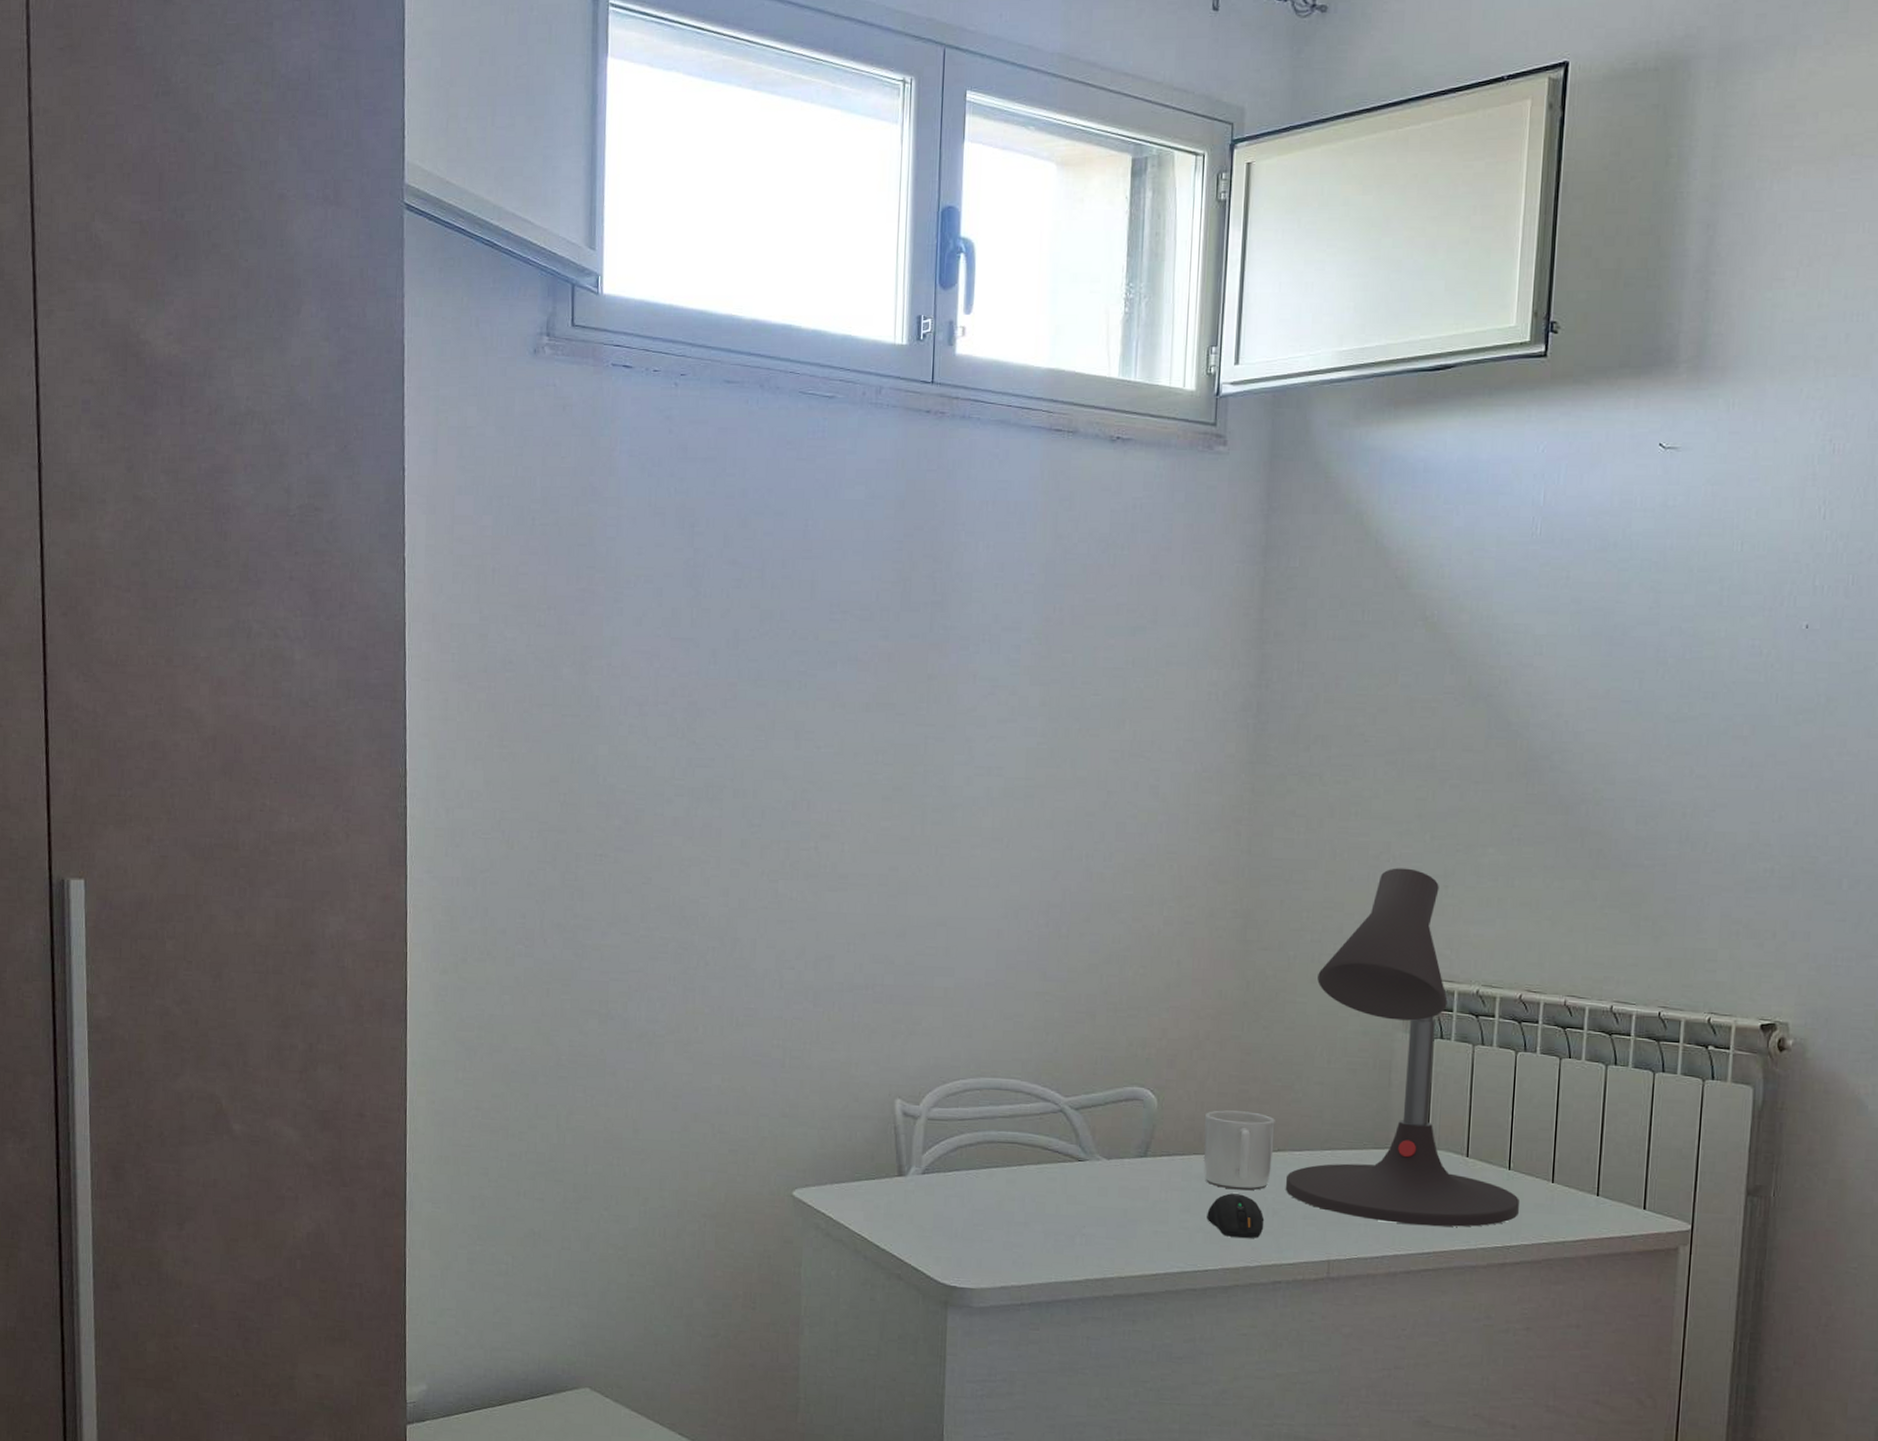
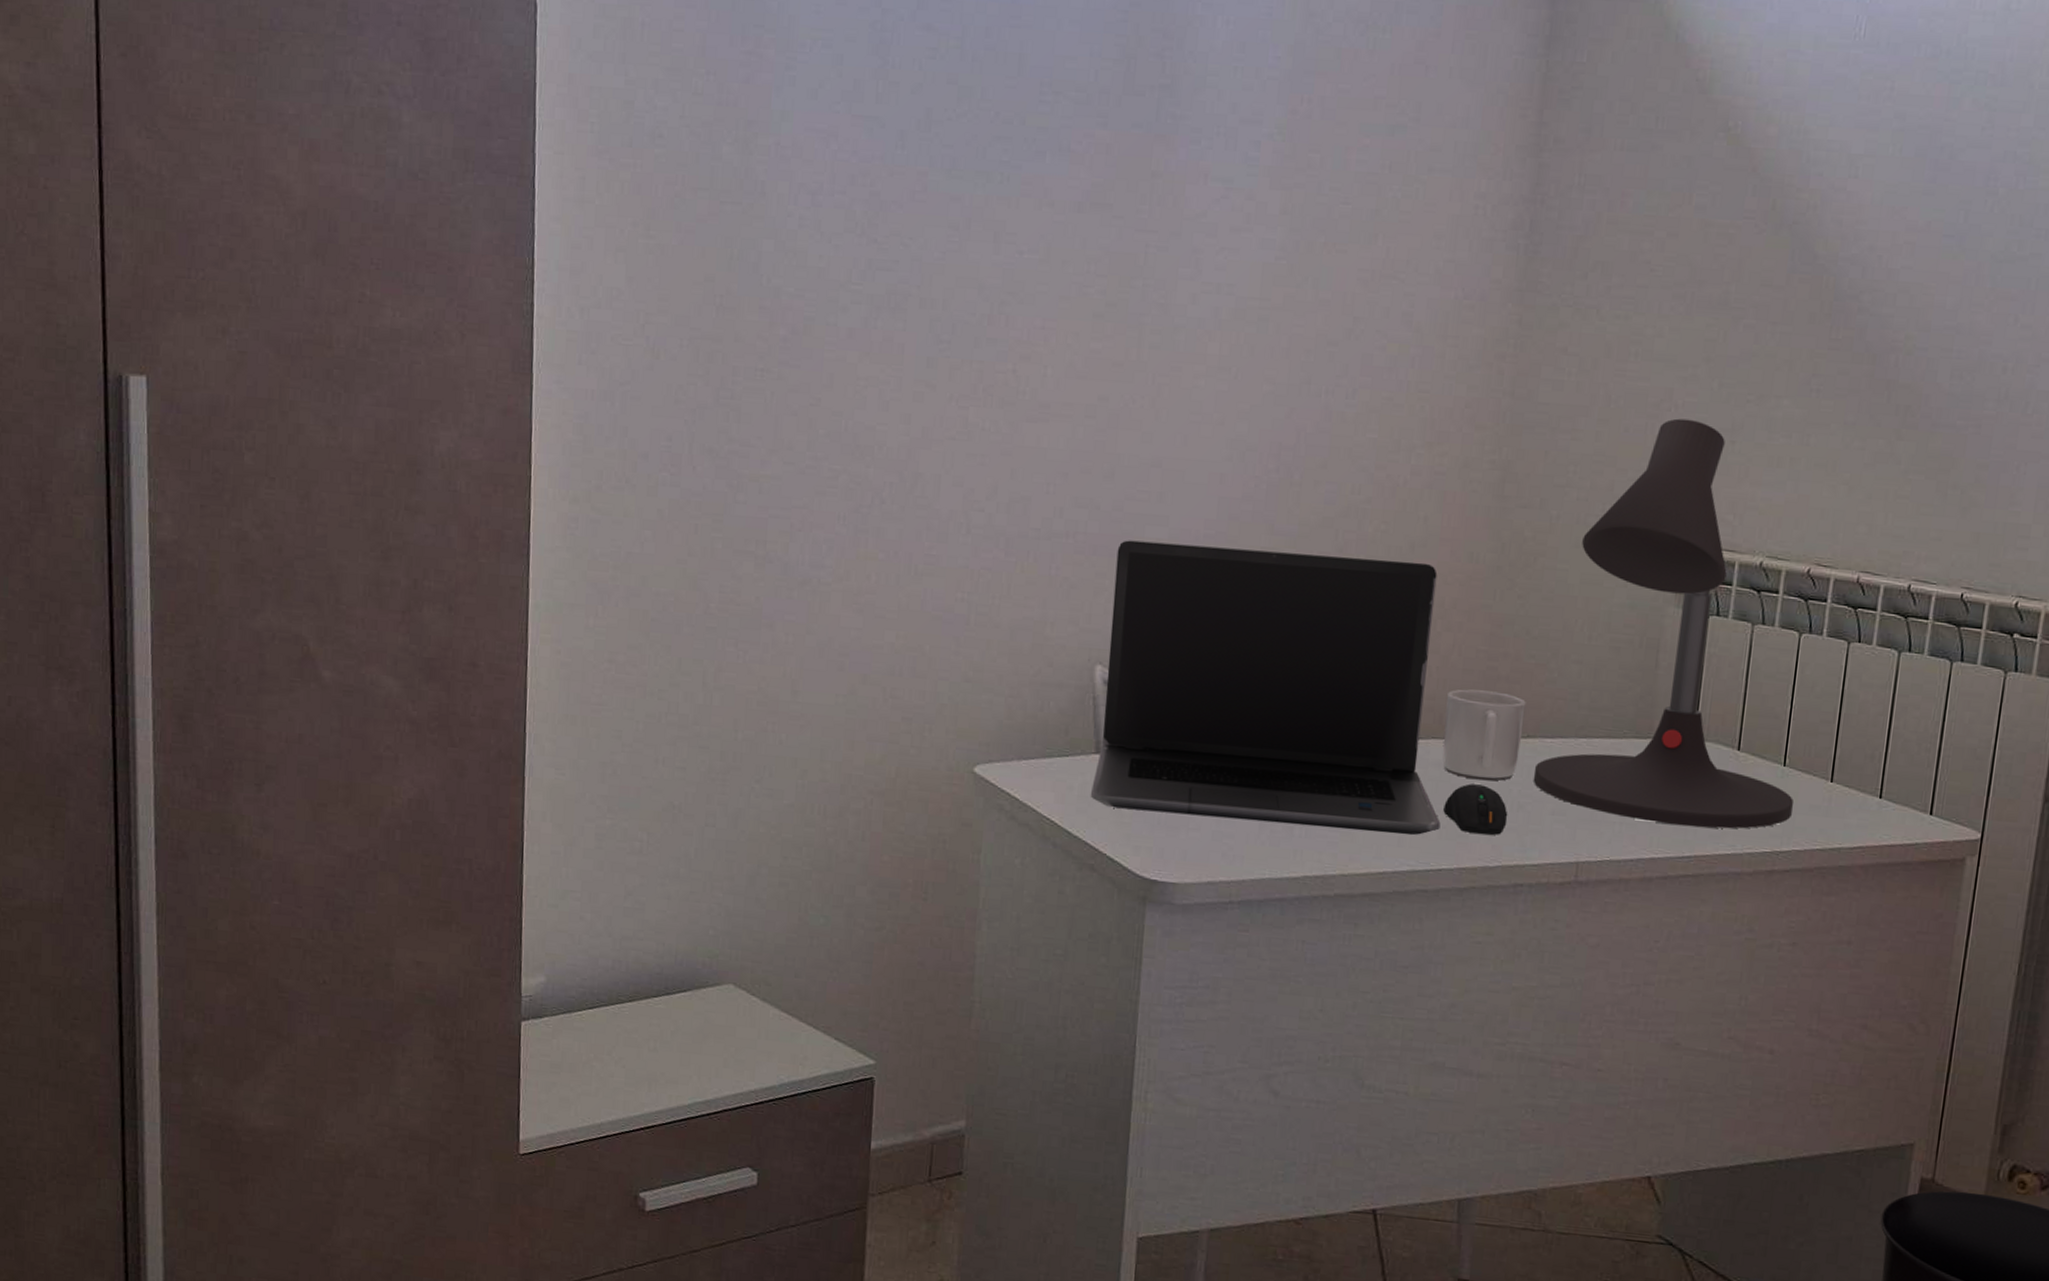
laptop computer: none [895,989,1205,1240] -> present [1090,540,1441,835]

